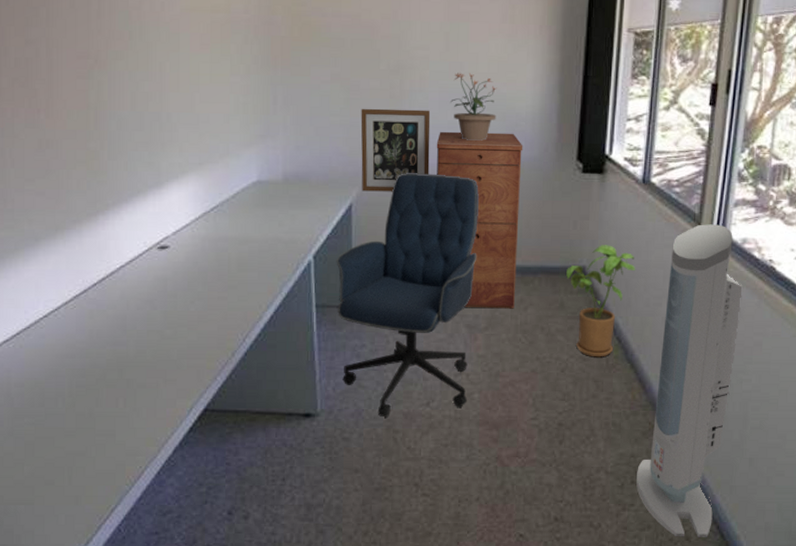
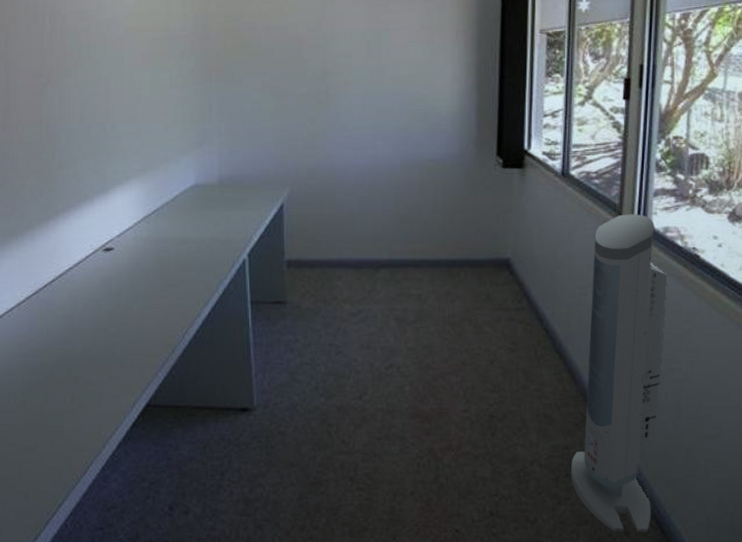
office chair: present [336,173,479,418] -> none [269,173,404,411]
wall art: present [360,108,431,192] -> none [290,113,356,192]
filing cabinet: present [436,131,523,309] -> none [361,132,445,302]
potted plant: present [450,73,497,141] -> none [374,77,418,140]
house plant: present [566,245,635,358] -> none [491,237,559,348]

